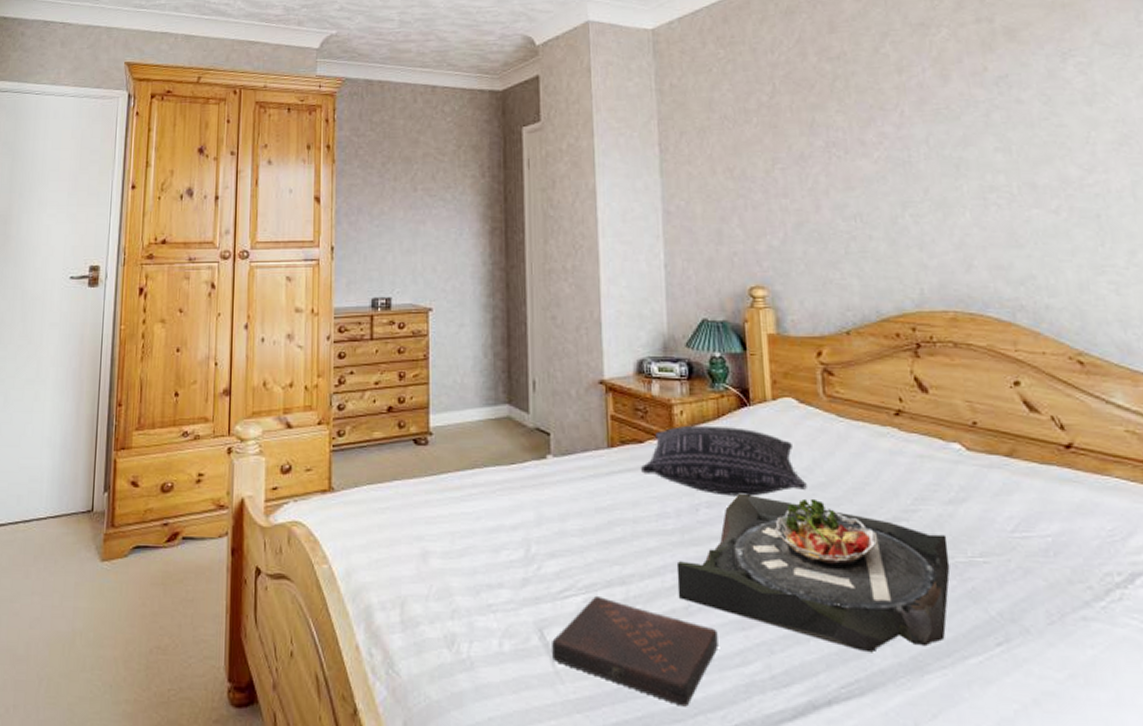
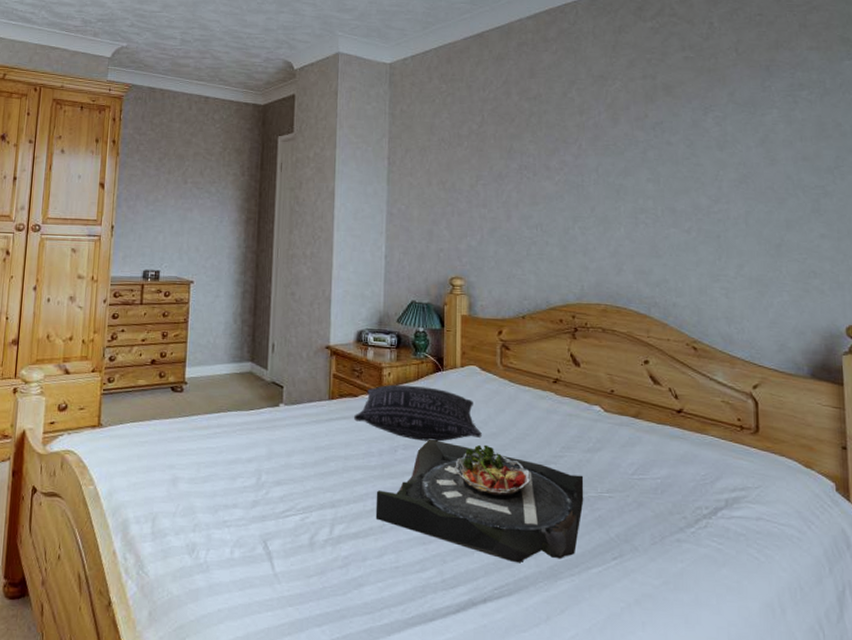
book: present [551,595,718,707] -> none [272,515,404,602]

